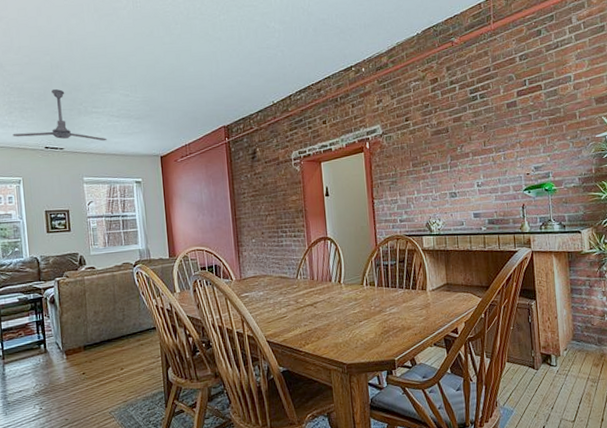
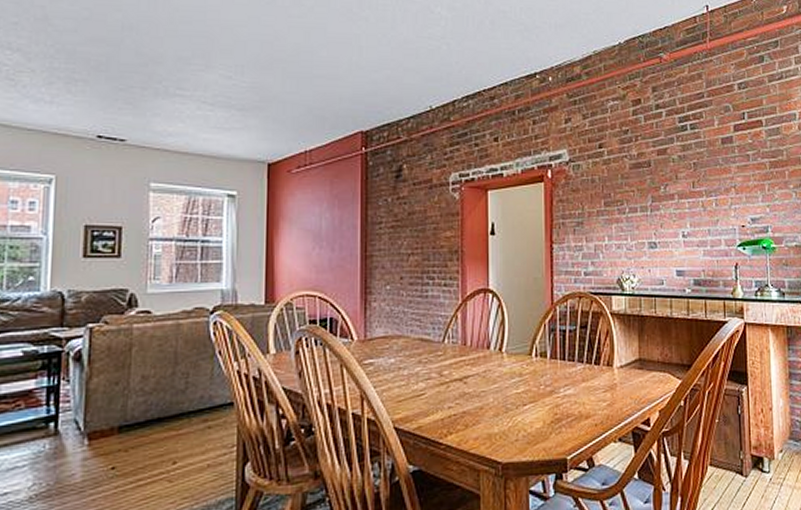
ceiling fan: present [12,89,107,141] -> none [49,58,192,136]

